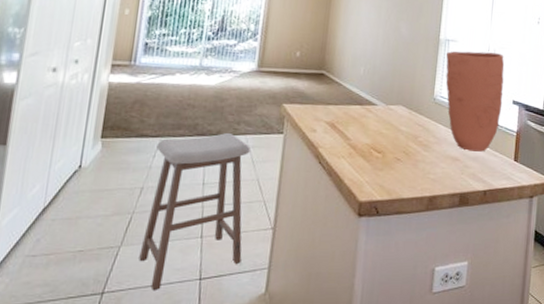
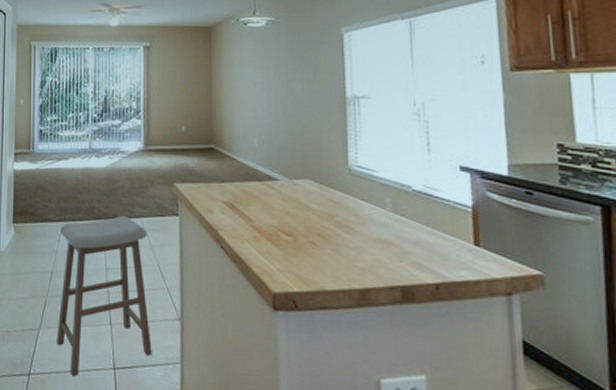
vase: present [445,51,505,152] -> none [358,107,446,234]

